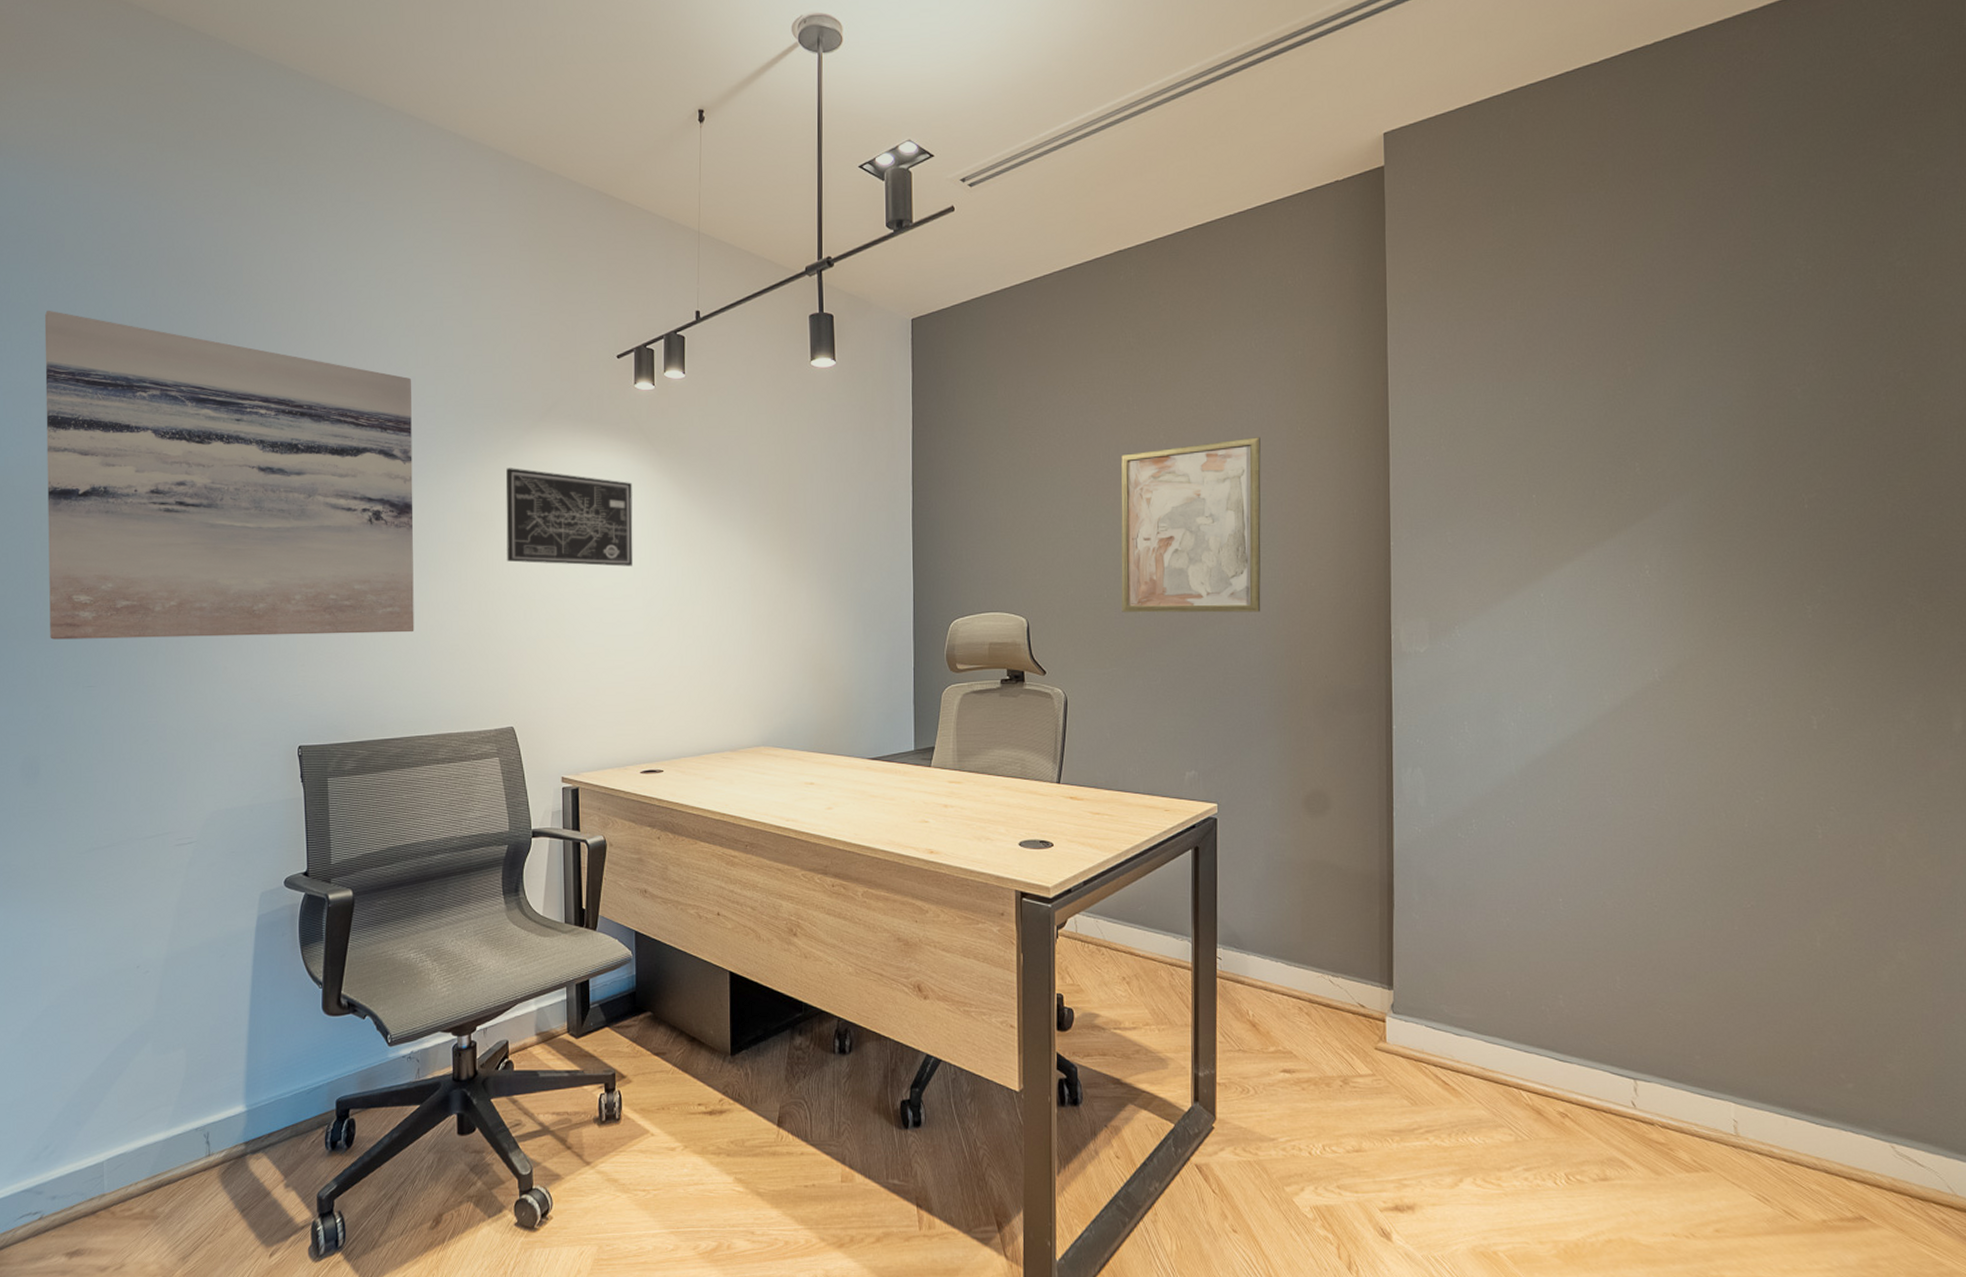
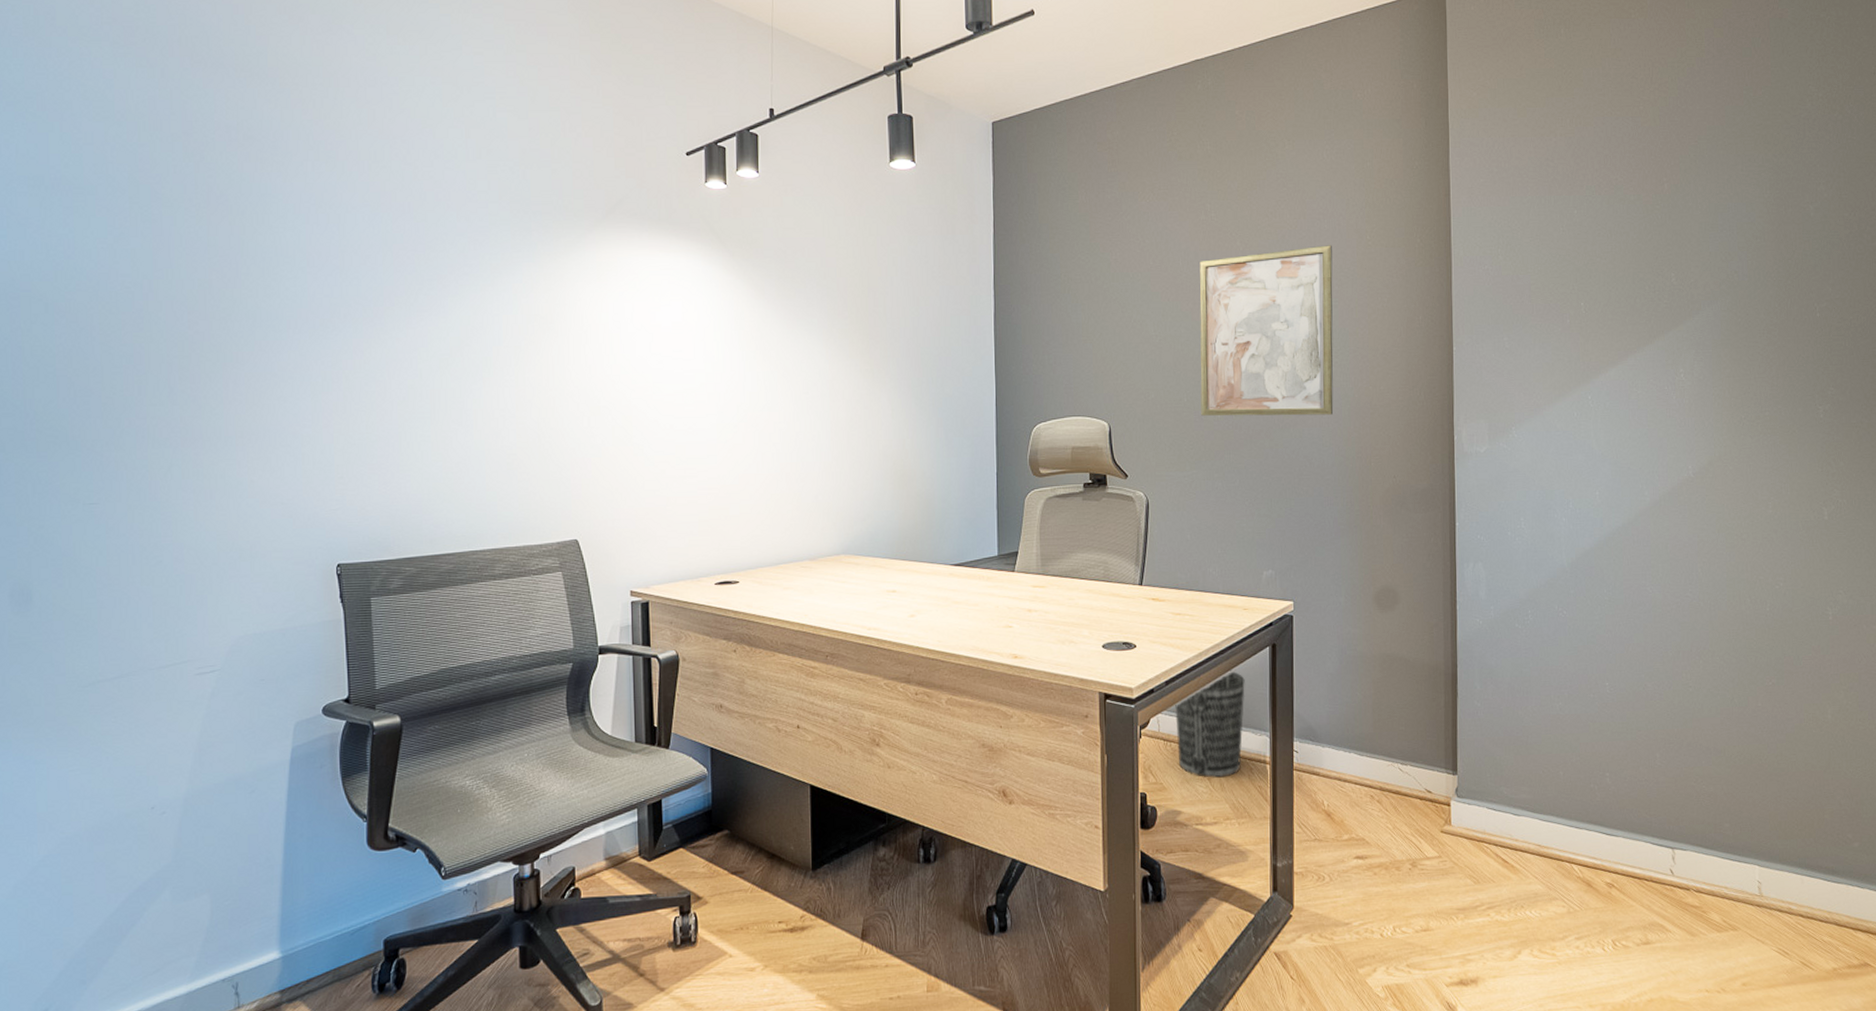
wall art: present [44,311,414,640] -> none [32,90,467,453]
wall art: present [505,468,633,567] -> none [566,268,705,372]
wastebasket: none [1093,872,1166,982] -> present [1175,670,1245,778]

